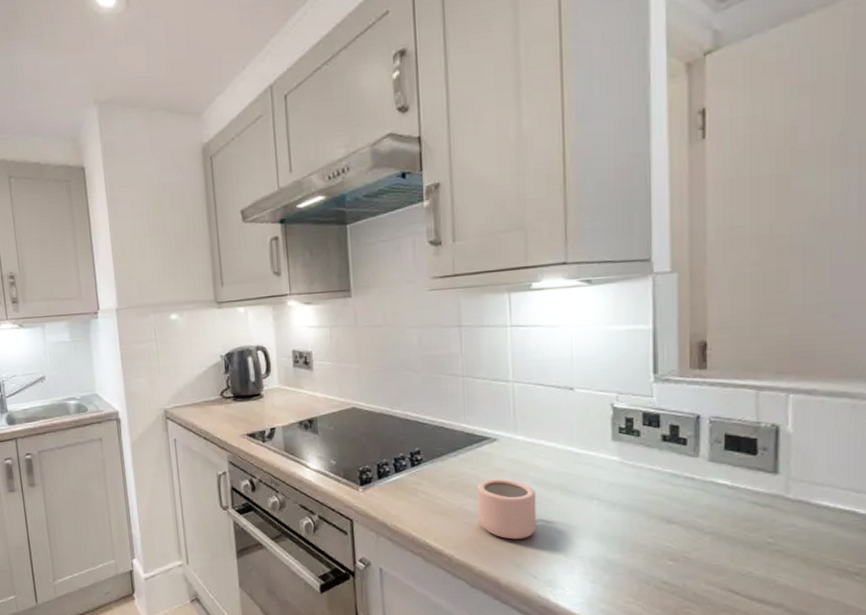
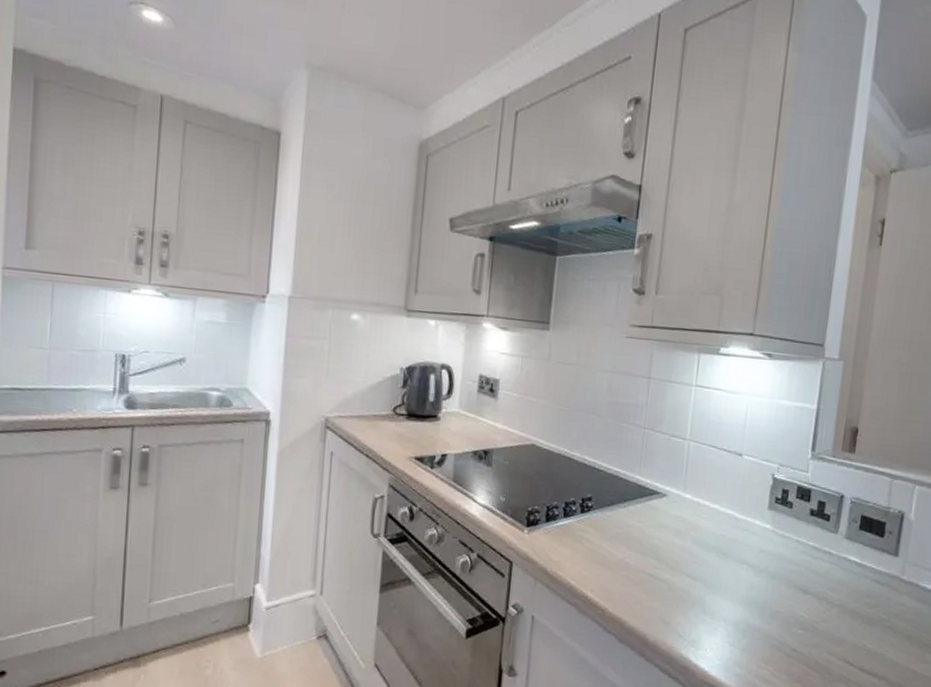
mug: present [477,478,537,540] -> none [636,533,694,598]

